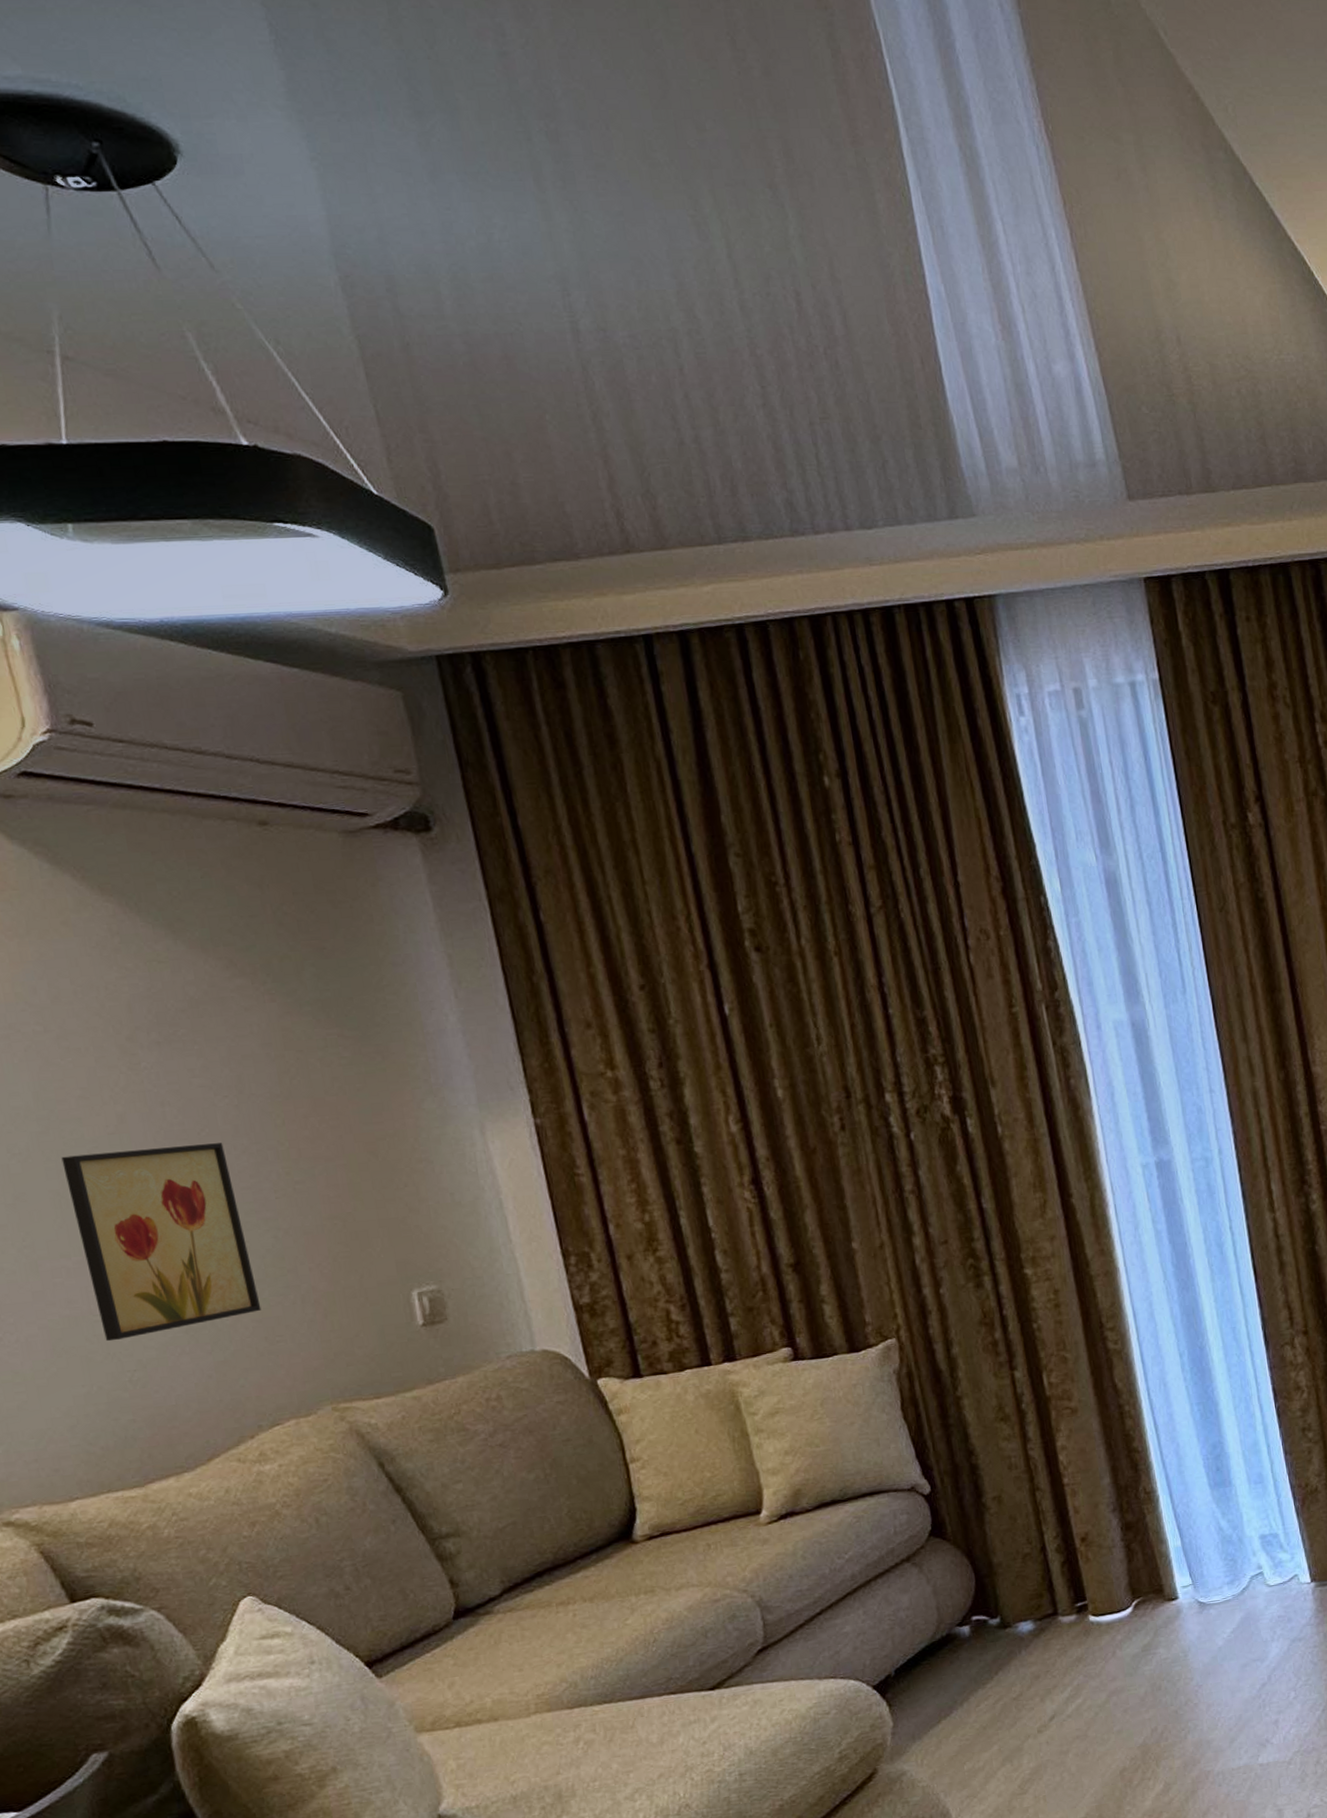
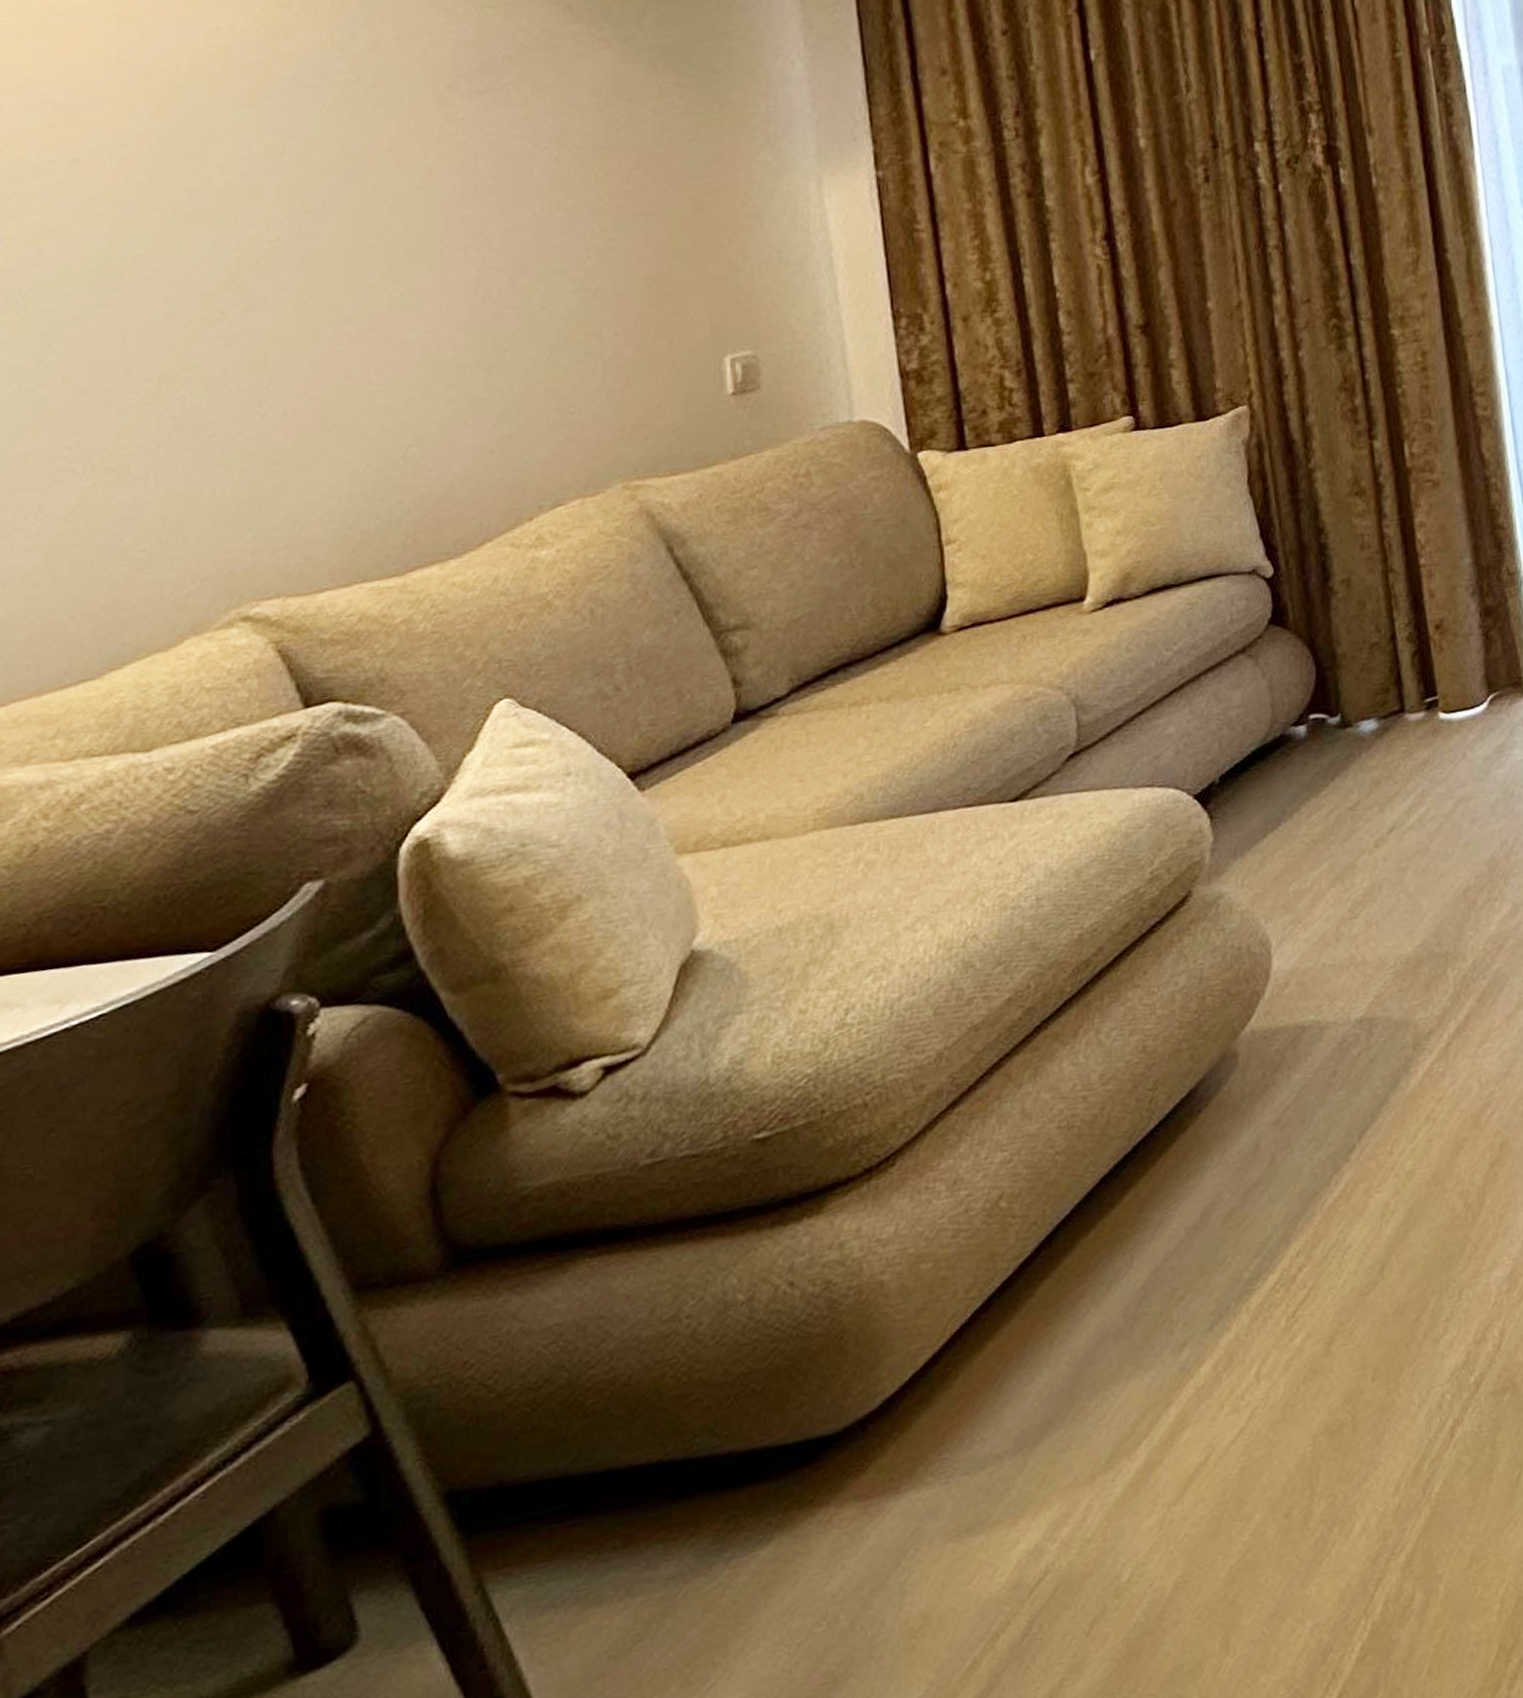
wall art: present [61,1143,262,1342] -> none [359,198,558,414]

